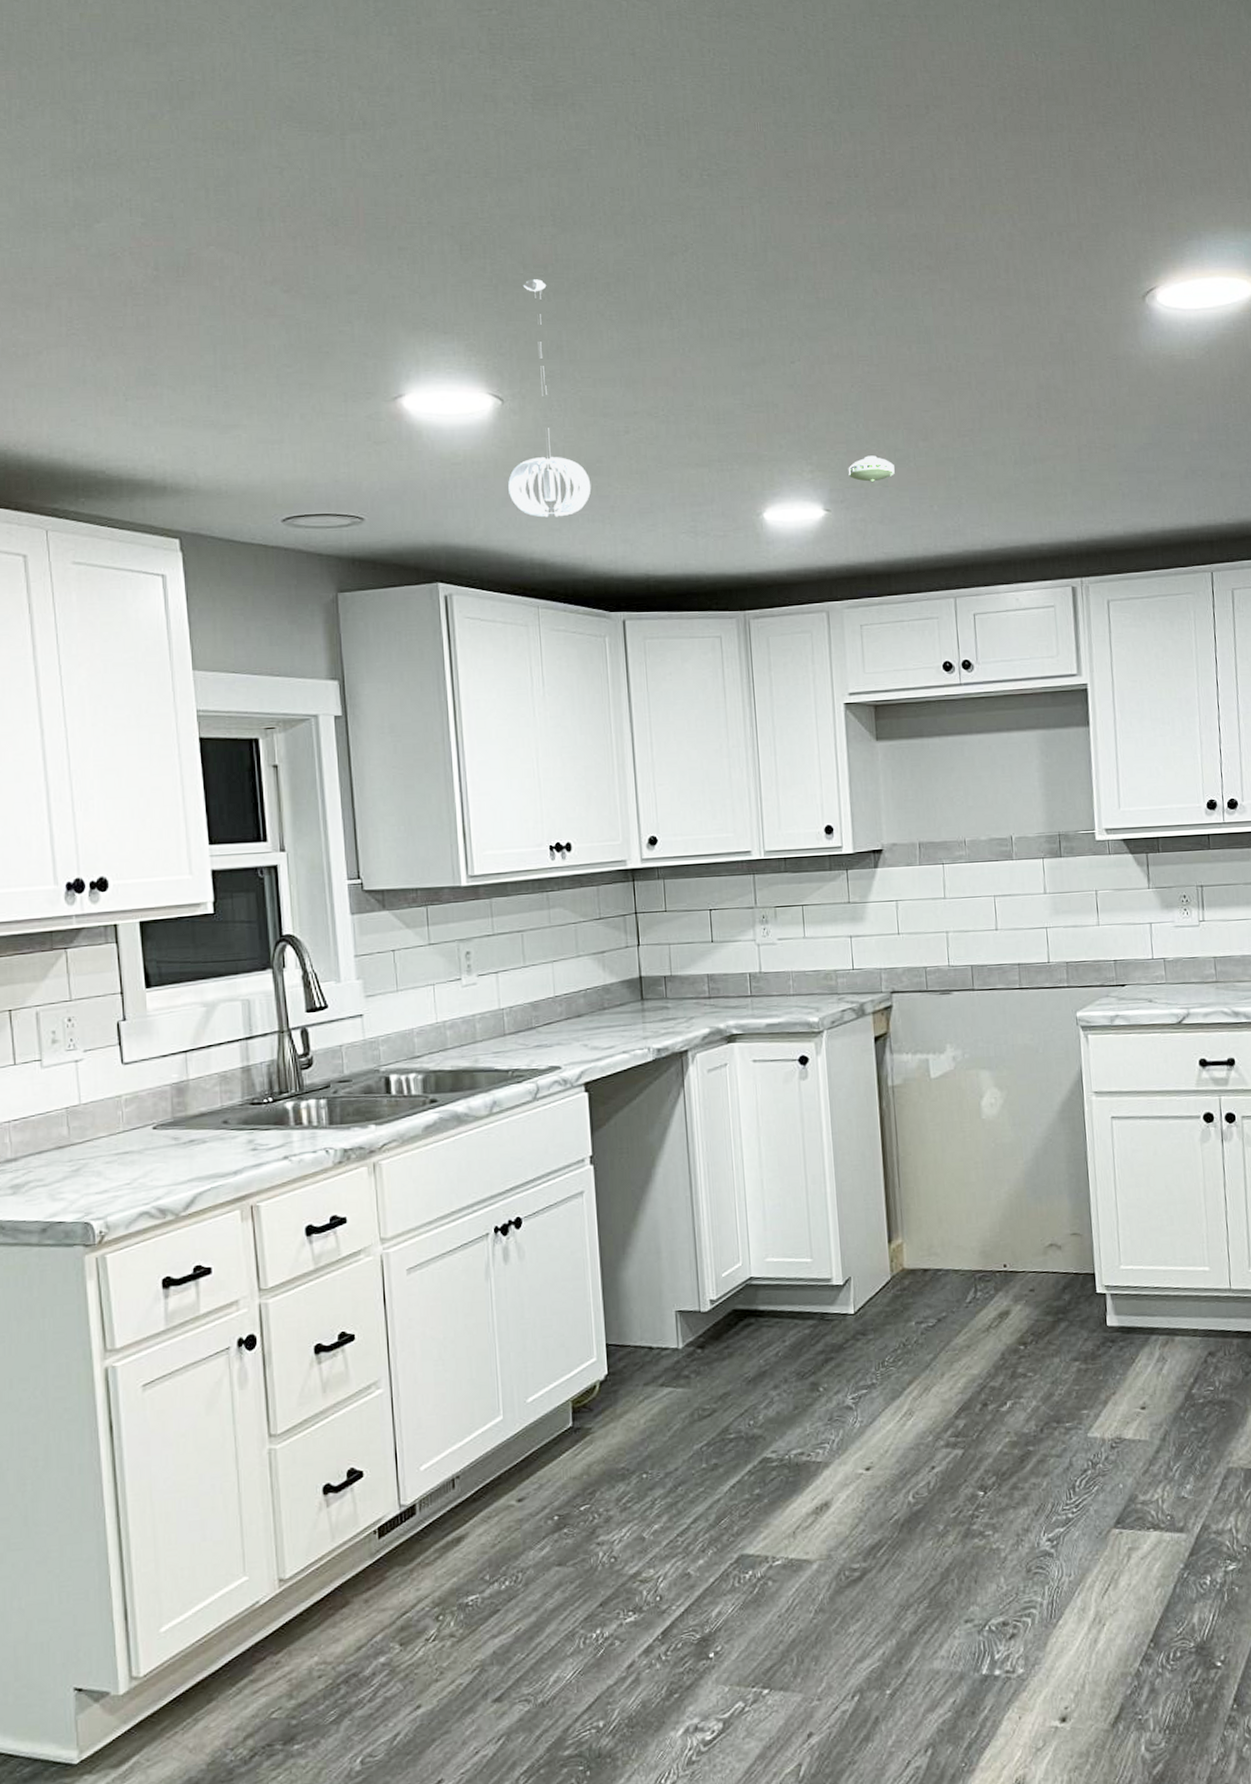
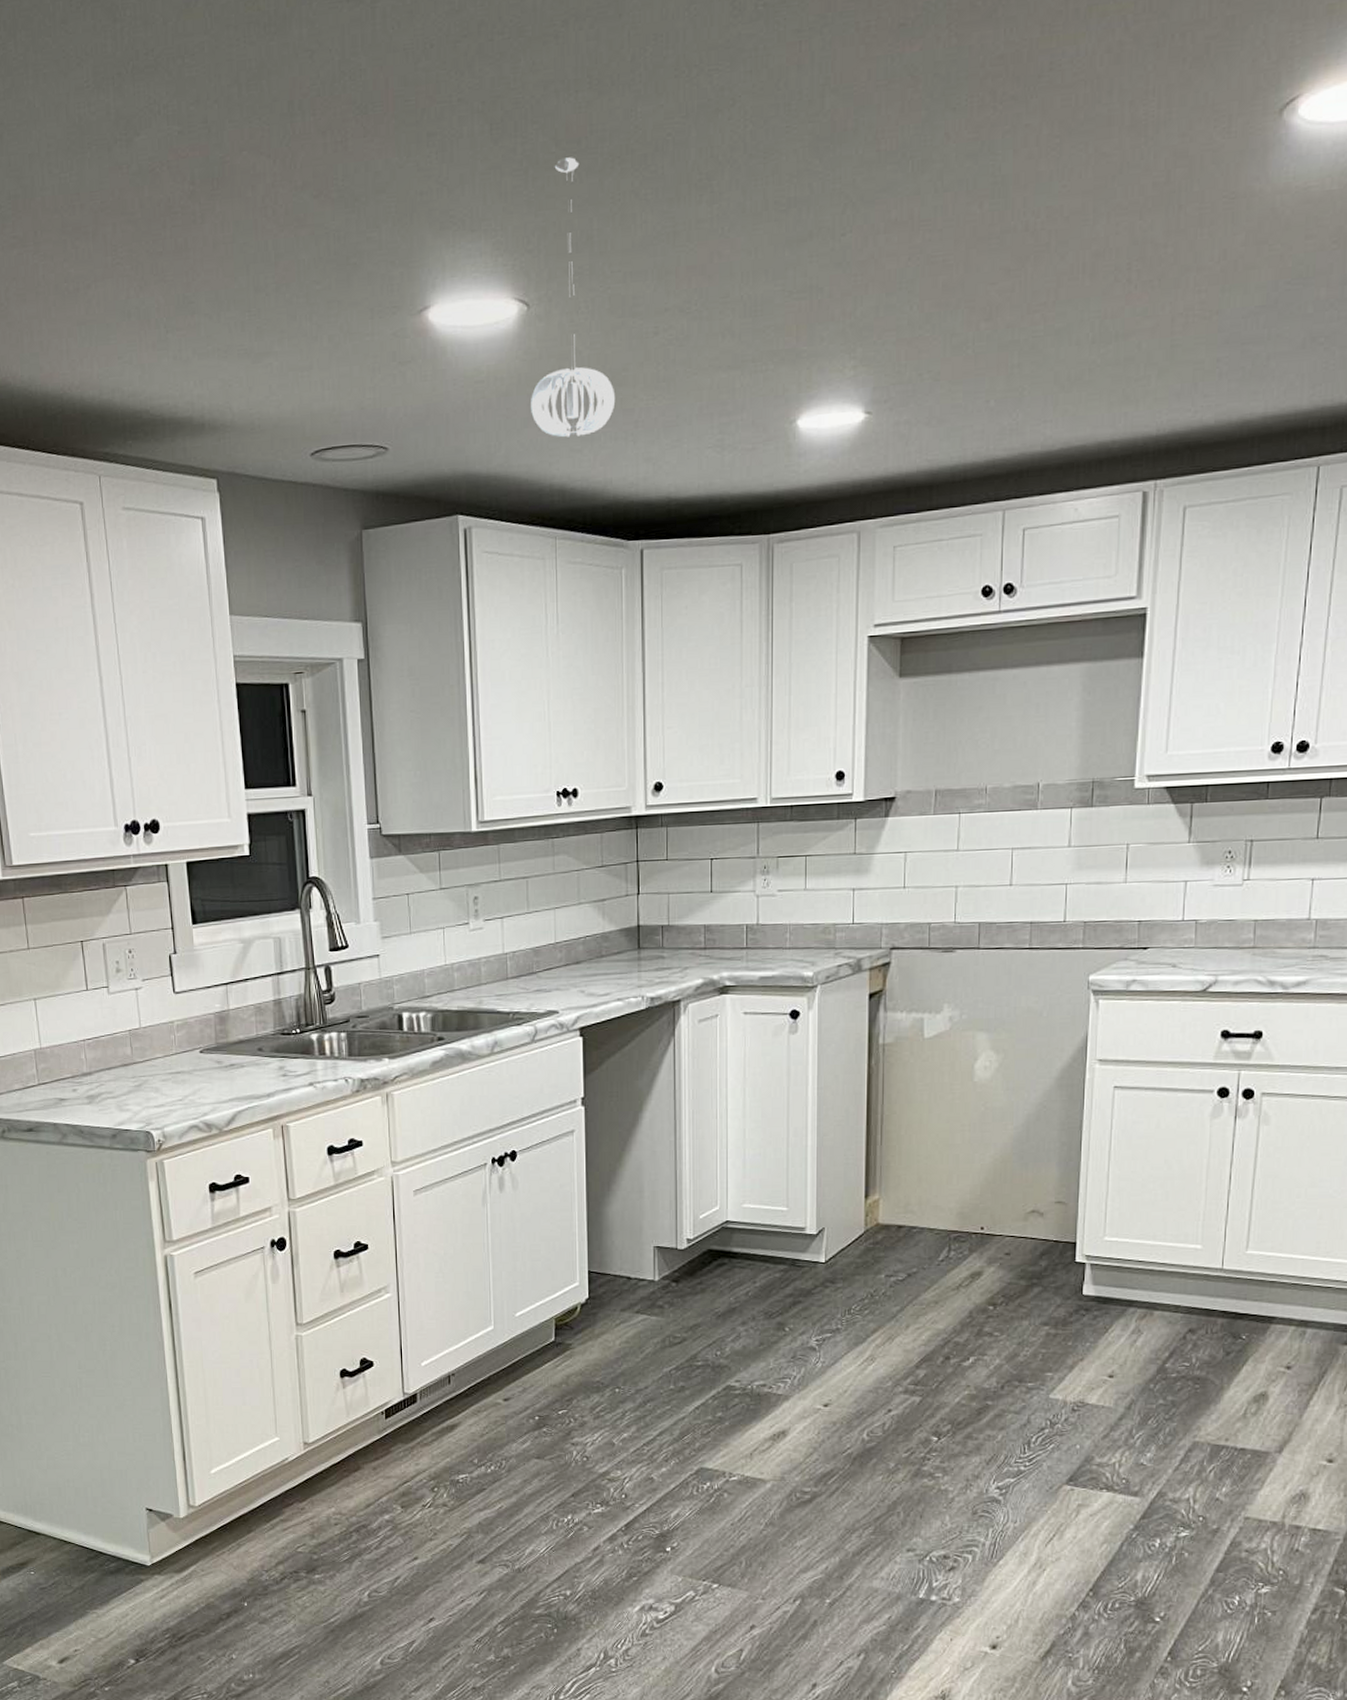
smoke detector: present [848,455,895,483] -> none [895,343,949,377]

